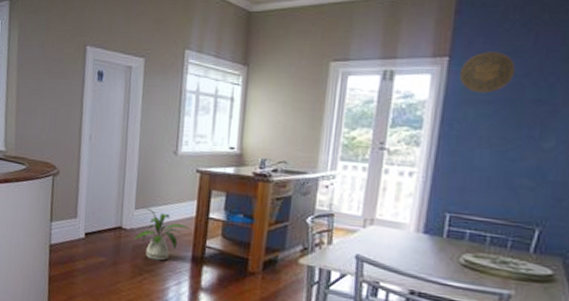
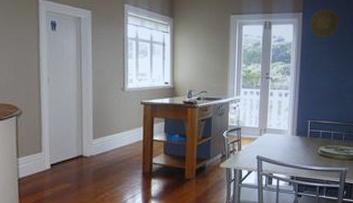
house plant: present [134,207,190,261] -> none [94,137,139,180]

